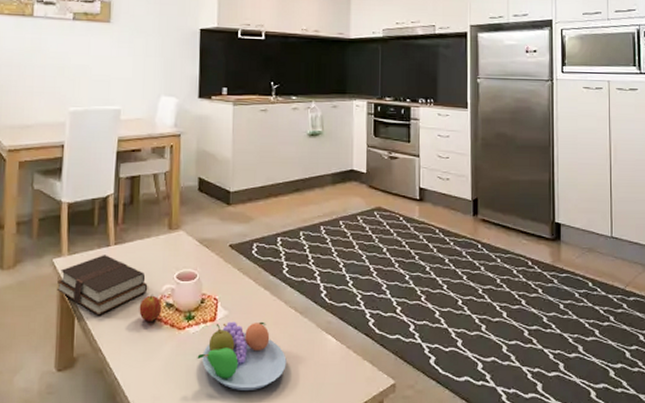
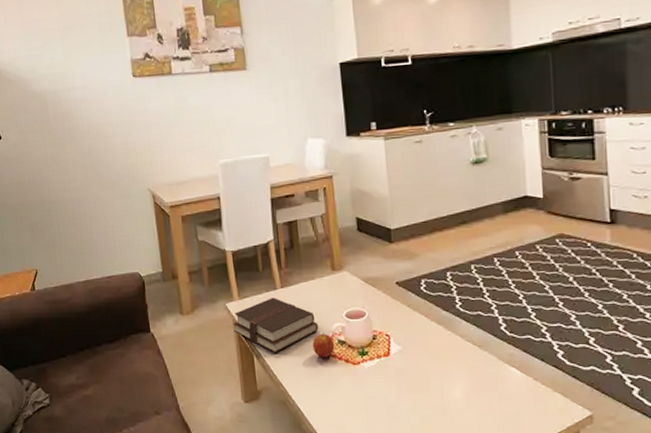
fruit bowl: present [197,321,287,392] -> none [375,355,469,421]

